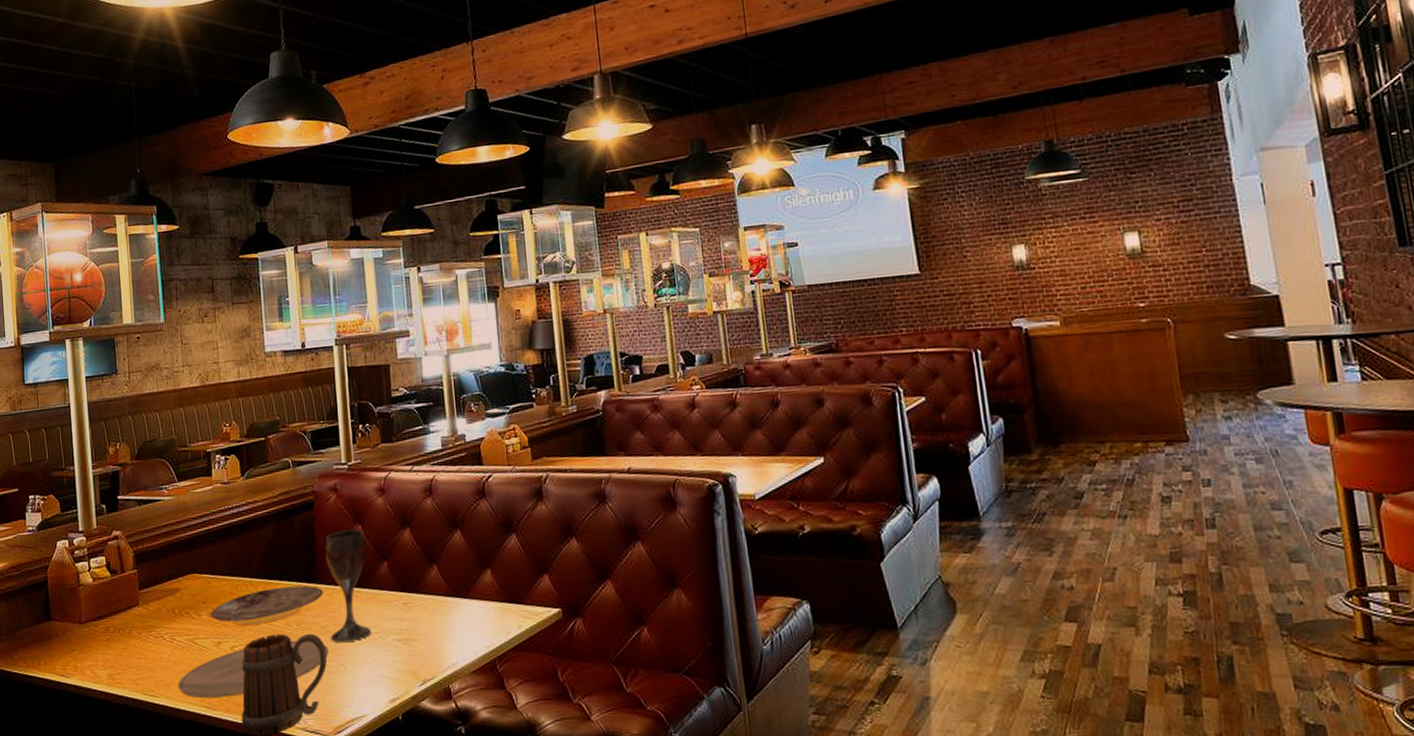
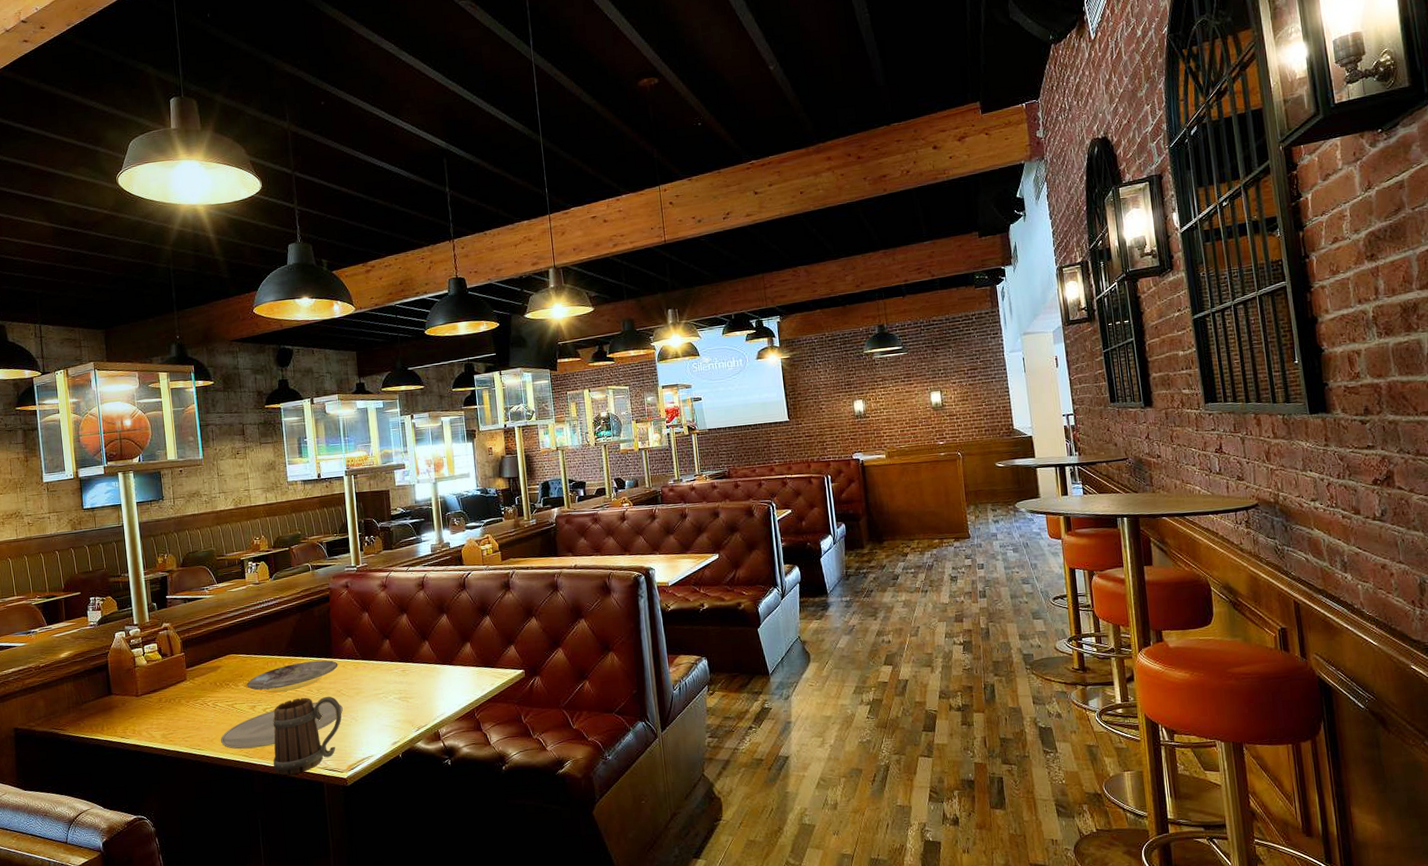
cup: present [325,529,371,643] -> none [339,616,377,702]

